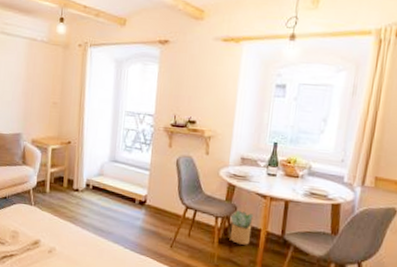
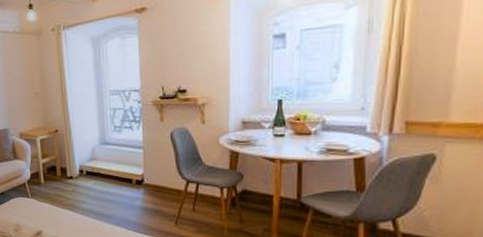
potted plant: present [229,209,253,245] -> none [237,177,263,214]

